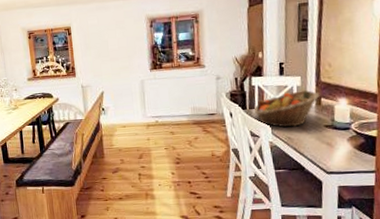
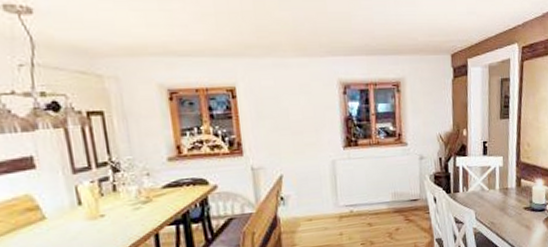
fruit basket: present [254,90,320,128] -> none [458,171,520,212]

